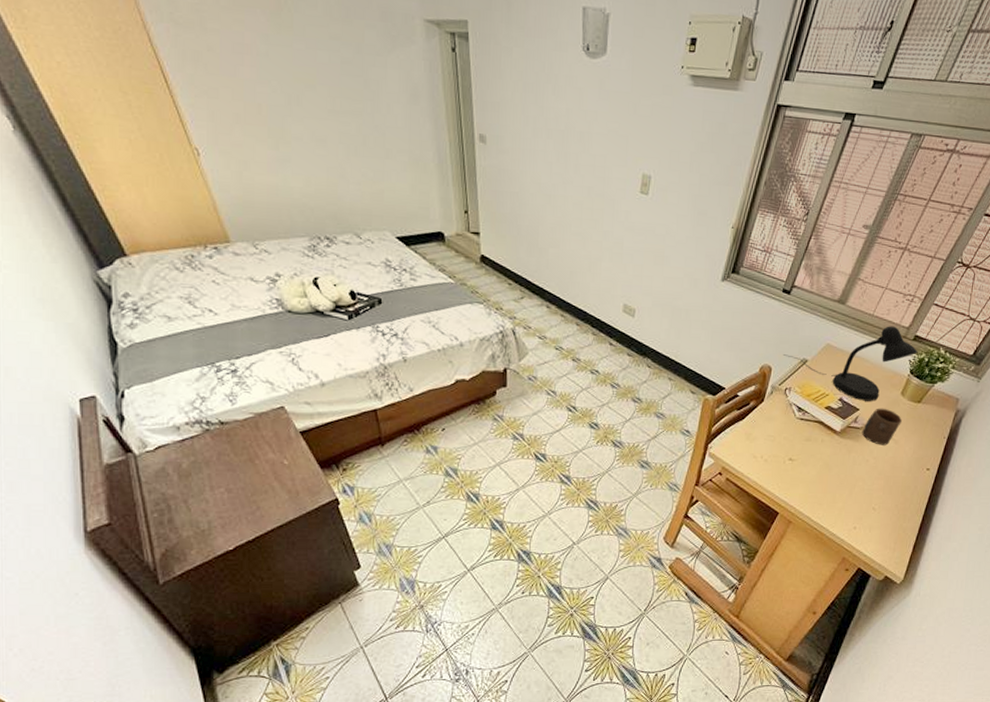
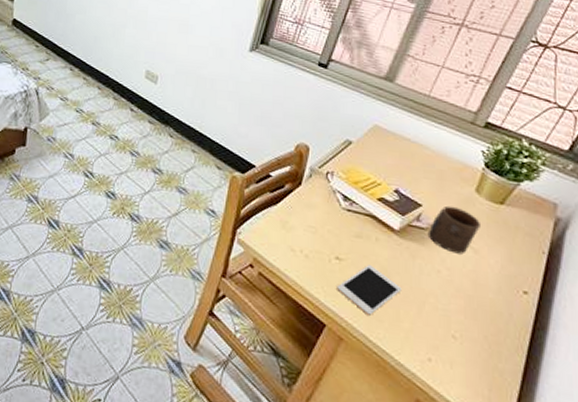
desk lamp: present [784,326,918,401] -> none [323,109,493,197]
cell phone: none [789,462,839,501] -> present [337,265,402,316]

